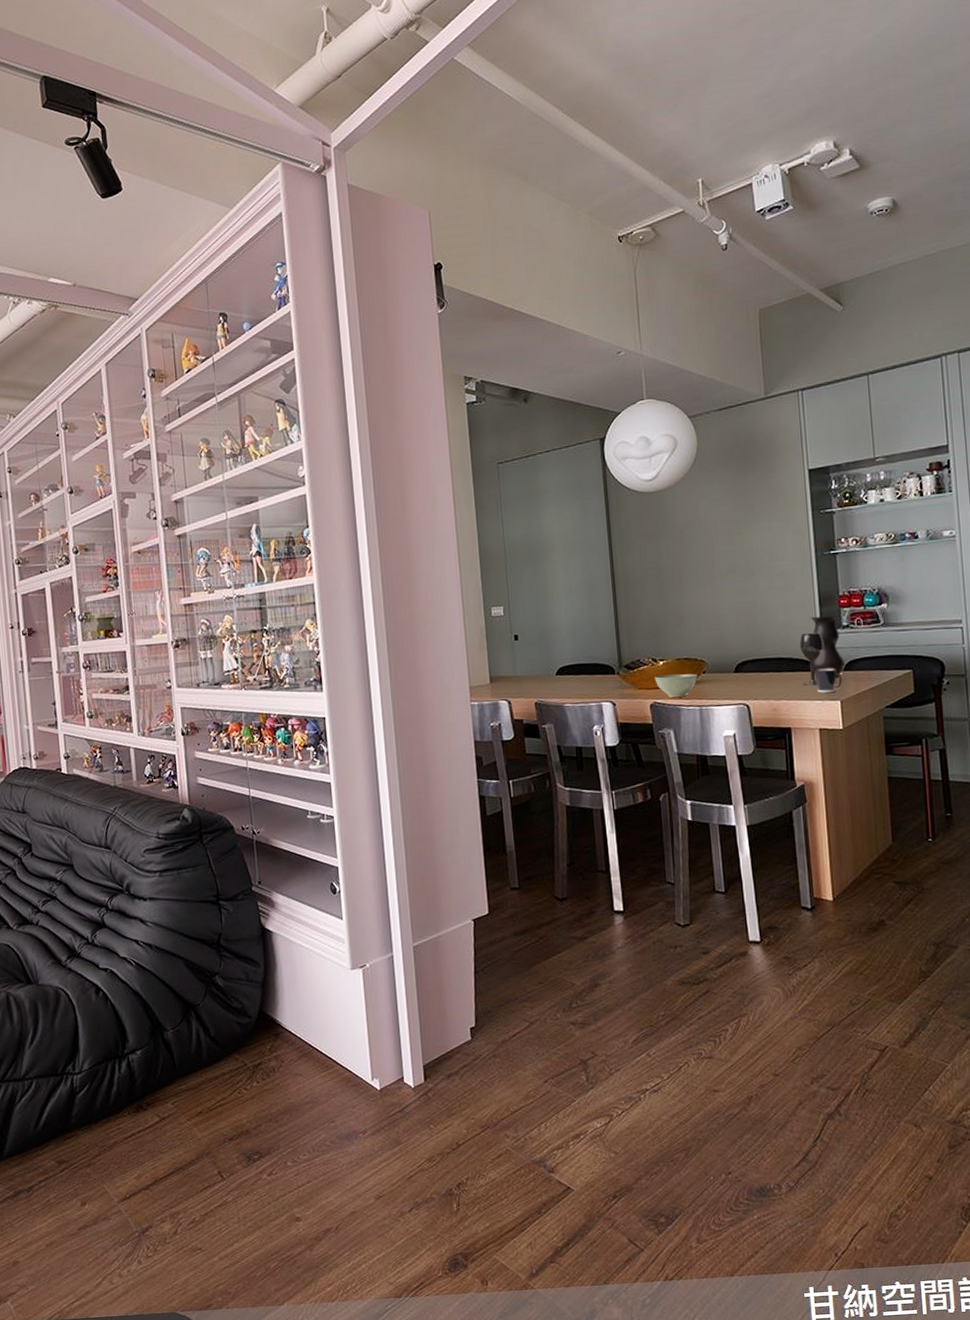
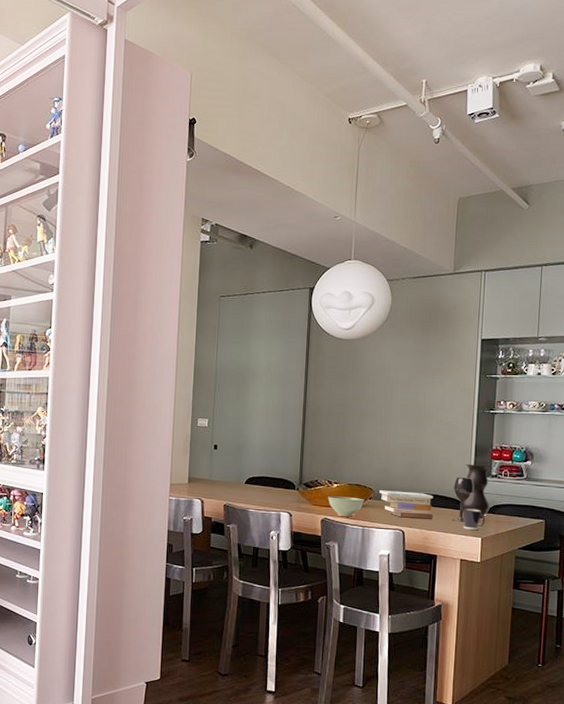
books: none [713,658,780,690] -> present [379,490,434,519]

